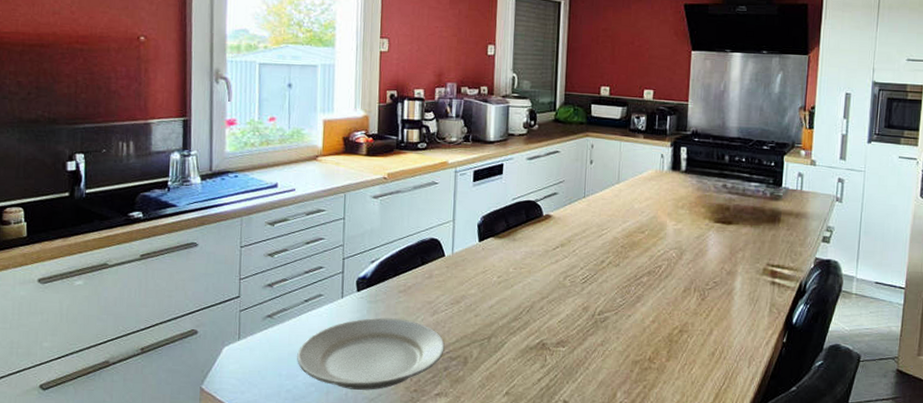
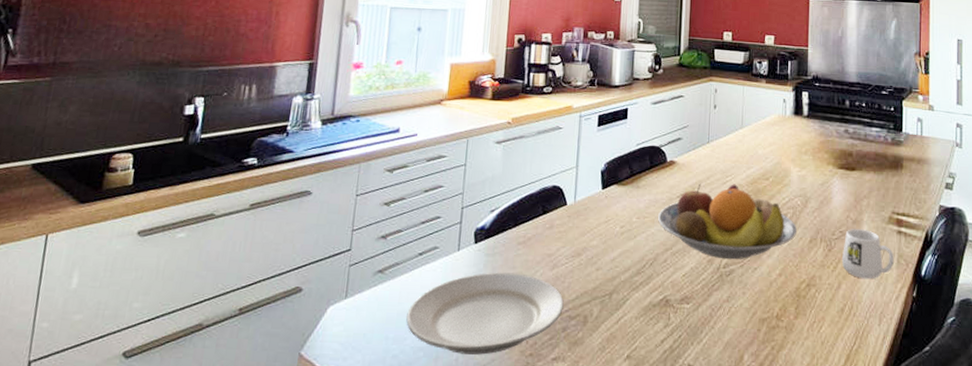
fruit bowl: none [533,236,671,308] -> present [657,183,797,260]
mug: none [714,279,766,326] -> present [841,229,894,279]

